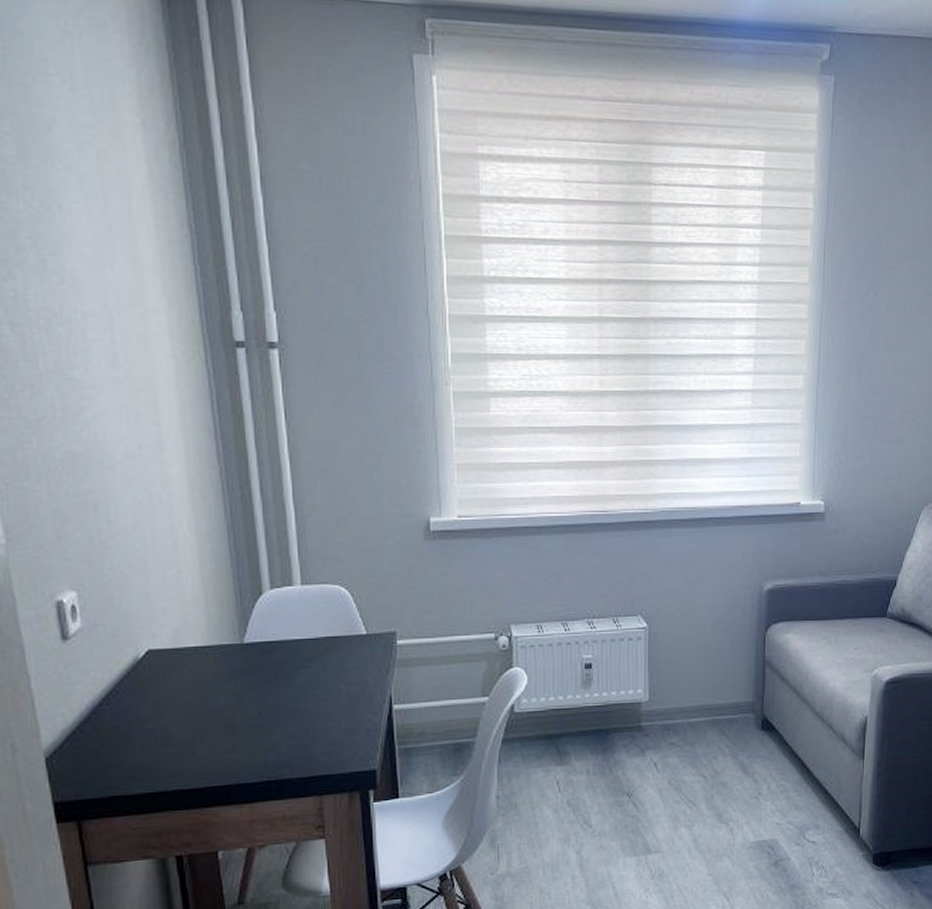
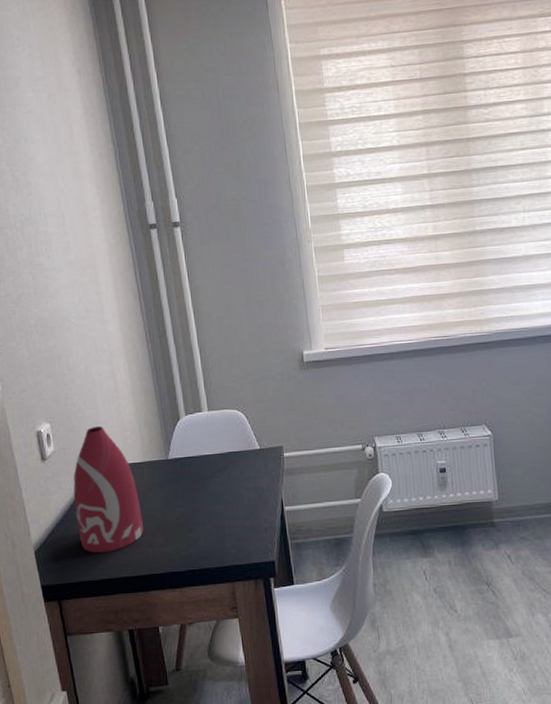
bottle: none [106,597,204,760] -> present [73,425,144,553]

